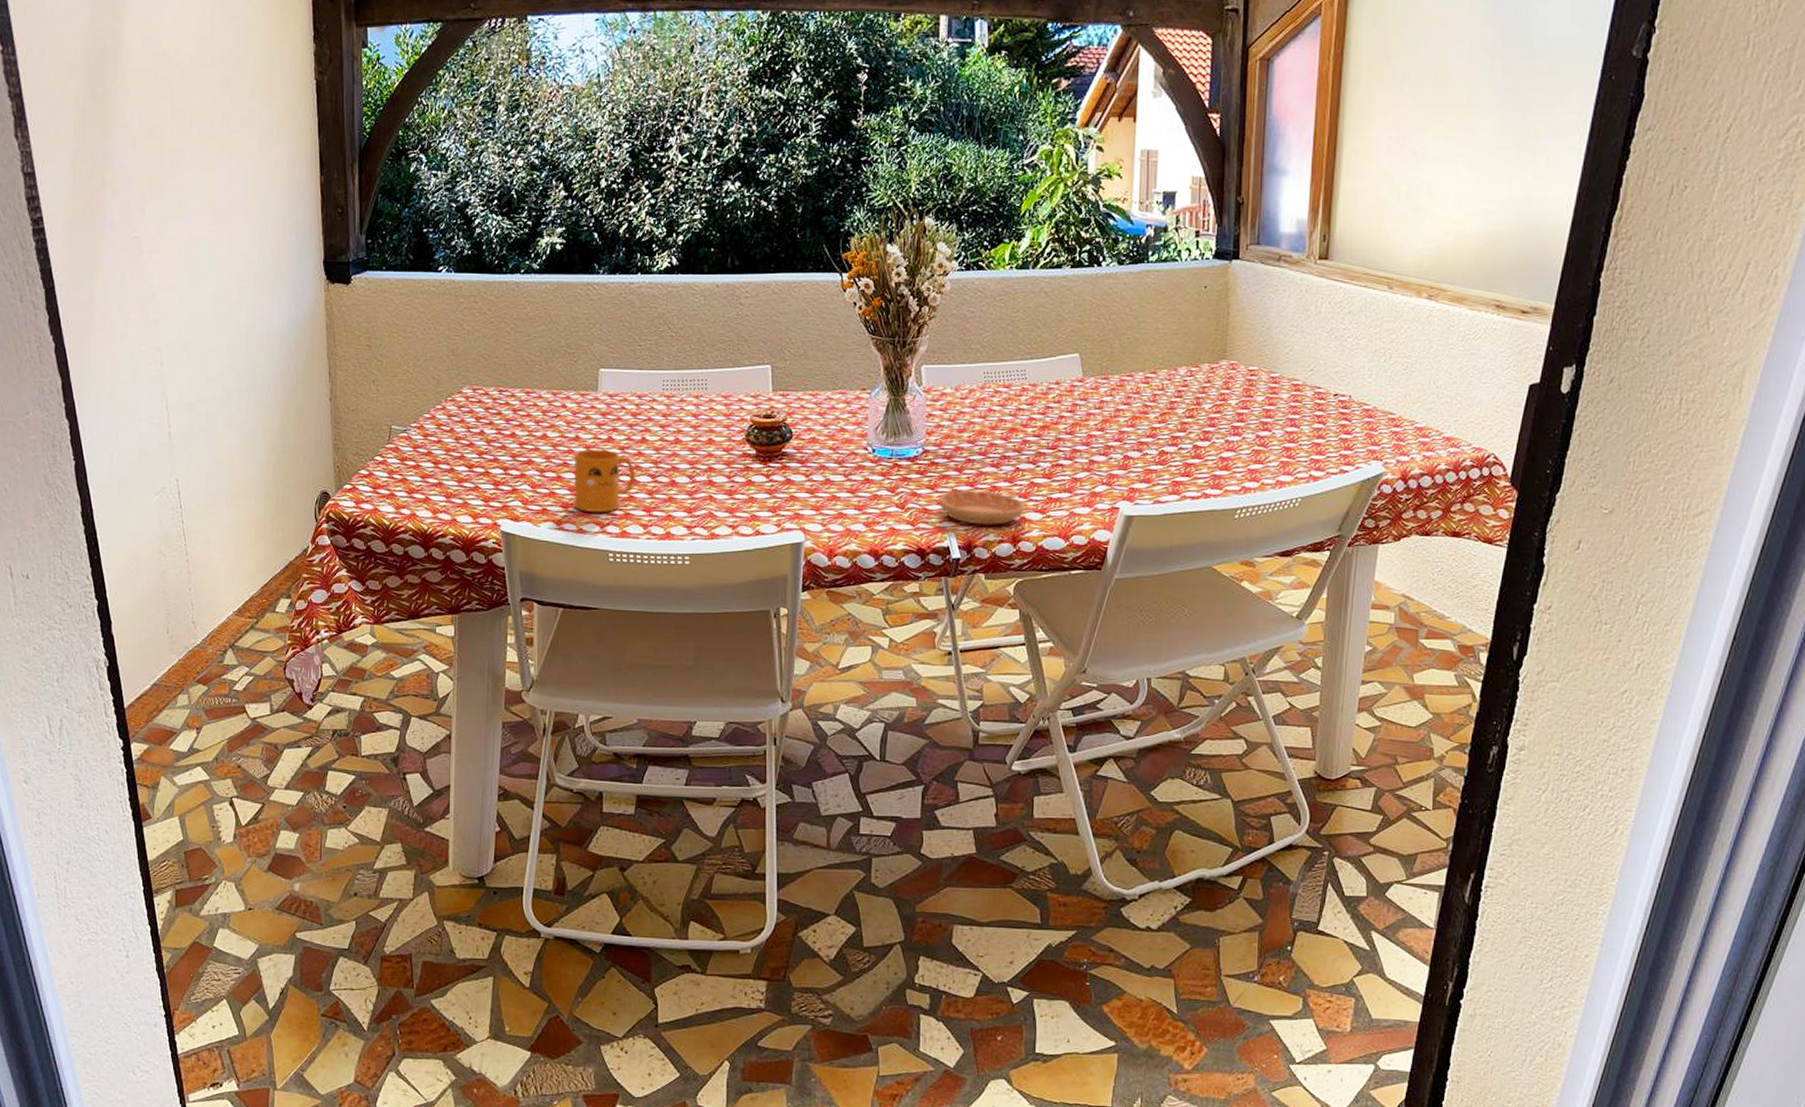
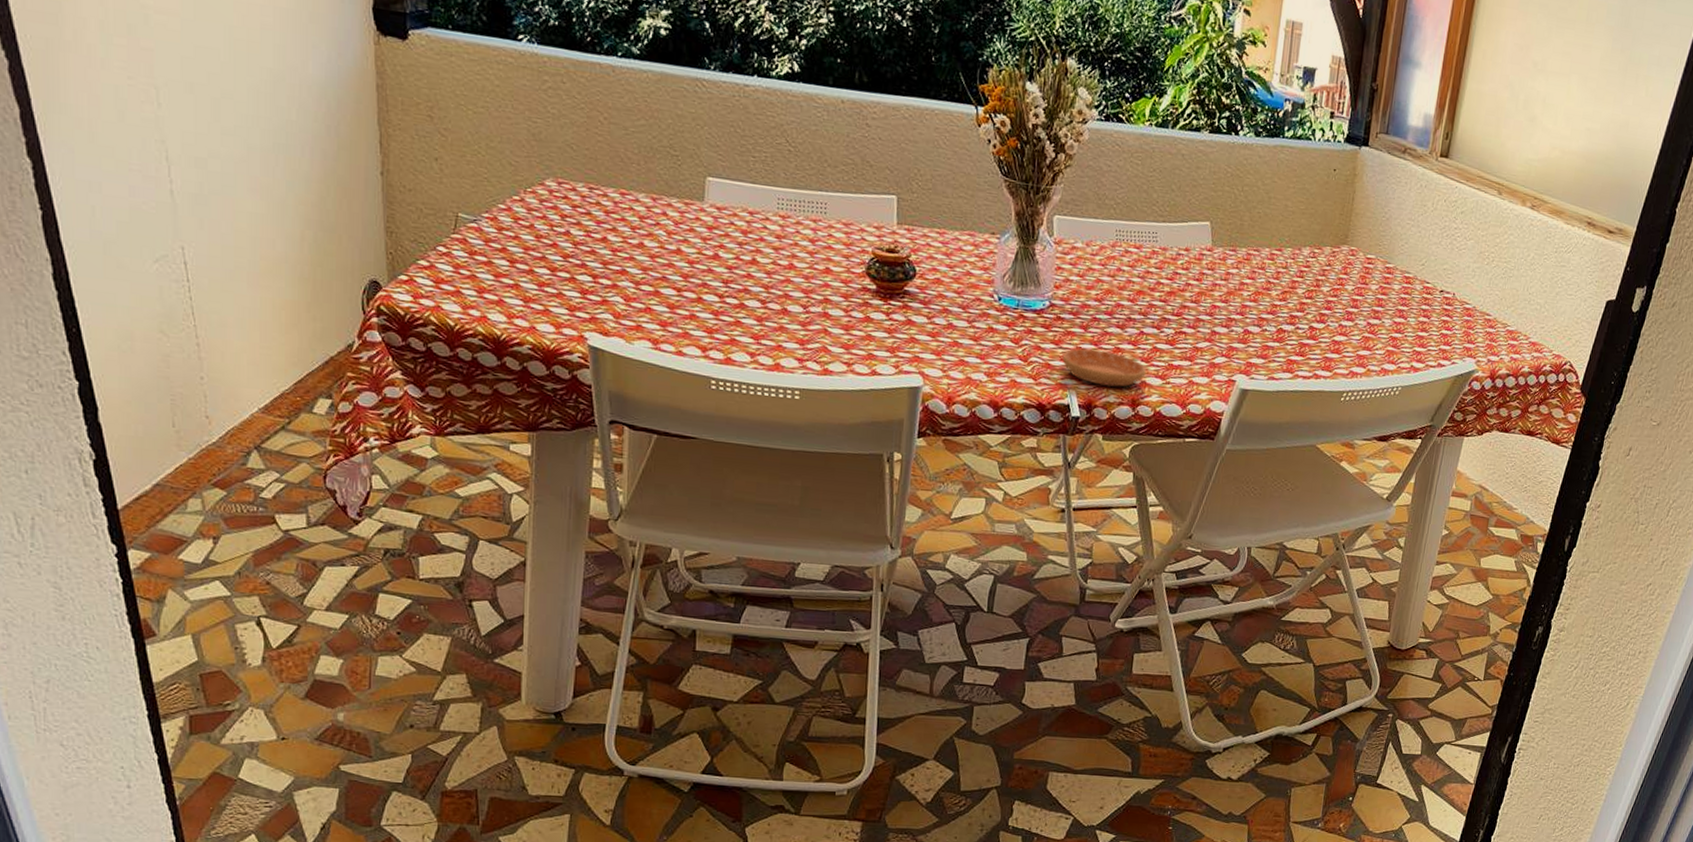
mug: present [573,449,636,513] -> none [673,264,744,336]

